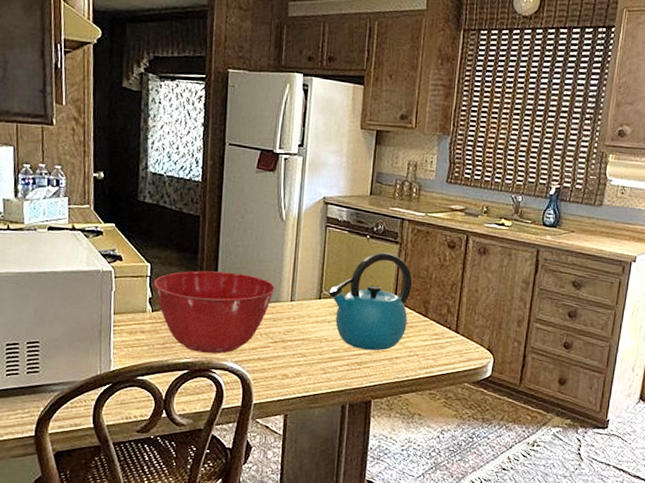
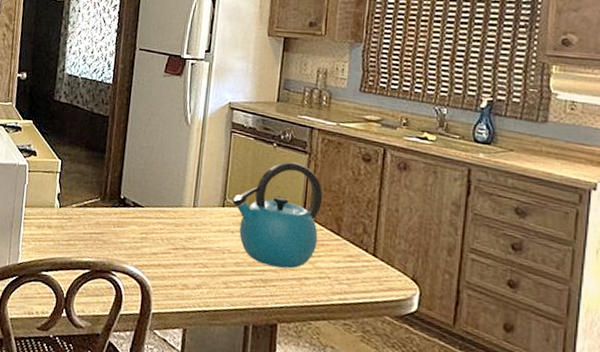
mixing bowl: present [153,270,276,354] -> none [62,169,179,256]

